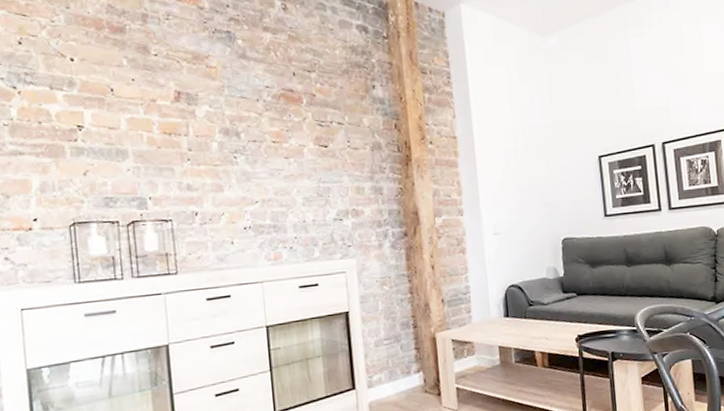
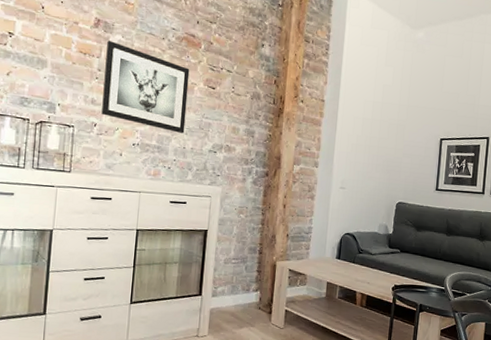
wall art: none [193,114,302,206] -> present [101,40,190,133]

